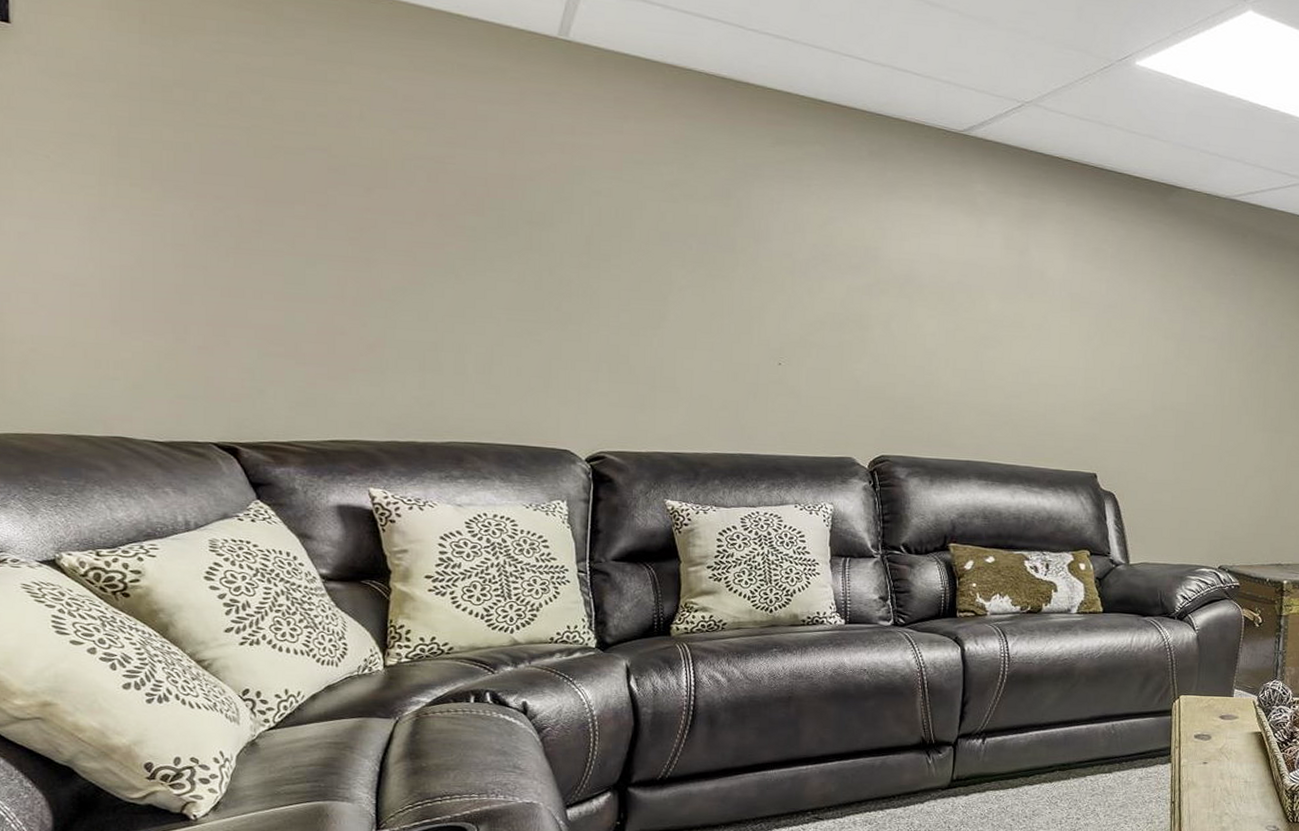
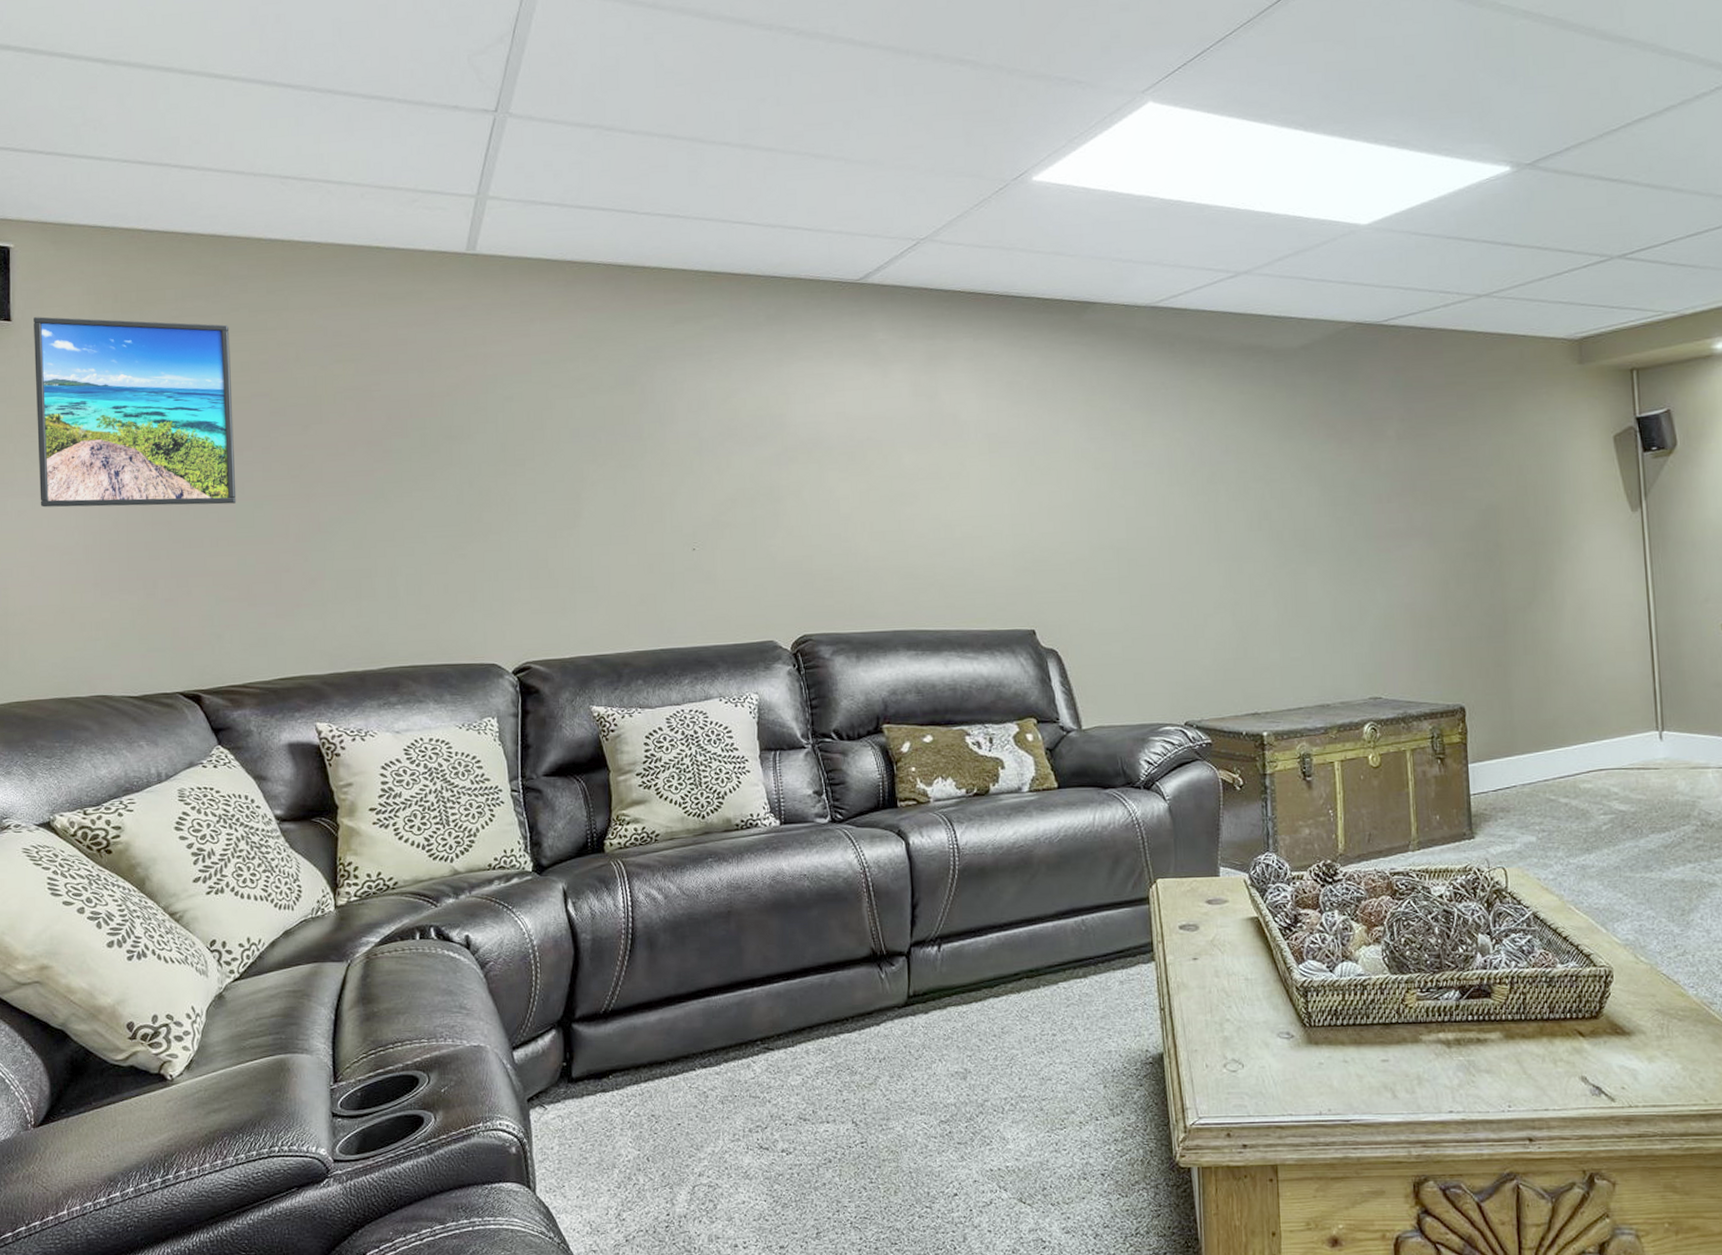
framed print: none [39,23,285,258] -> present [34,316,237,508]

